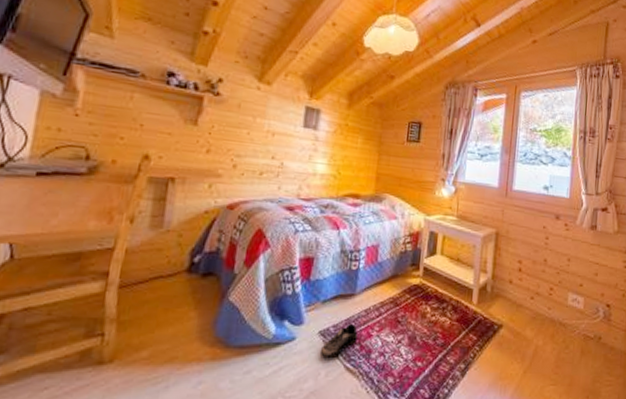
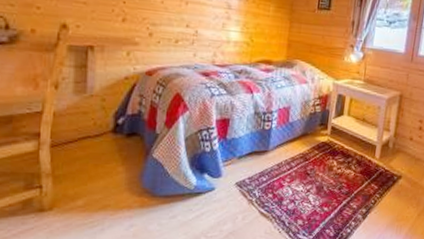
shoe: present [319,324,358,359] -> none [236,176,271,206]

